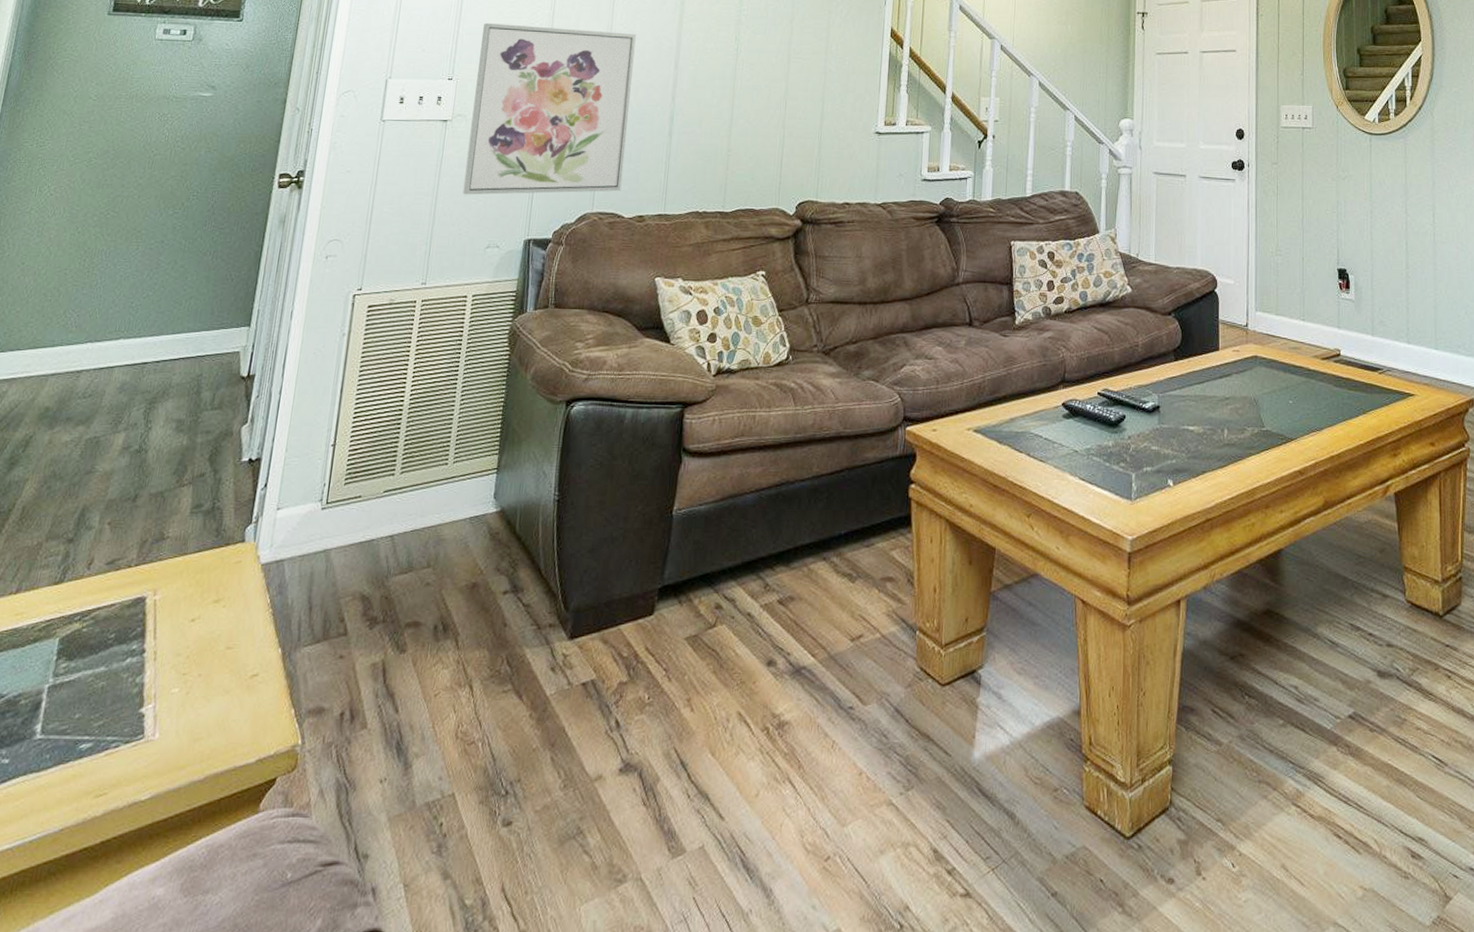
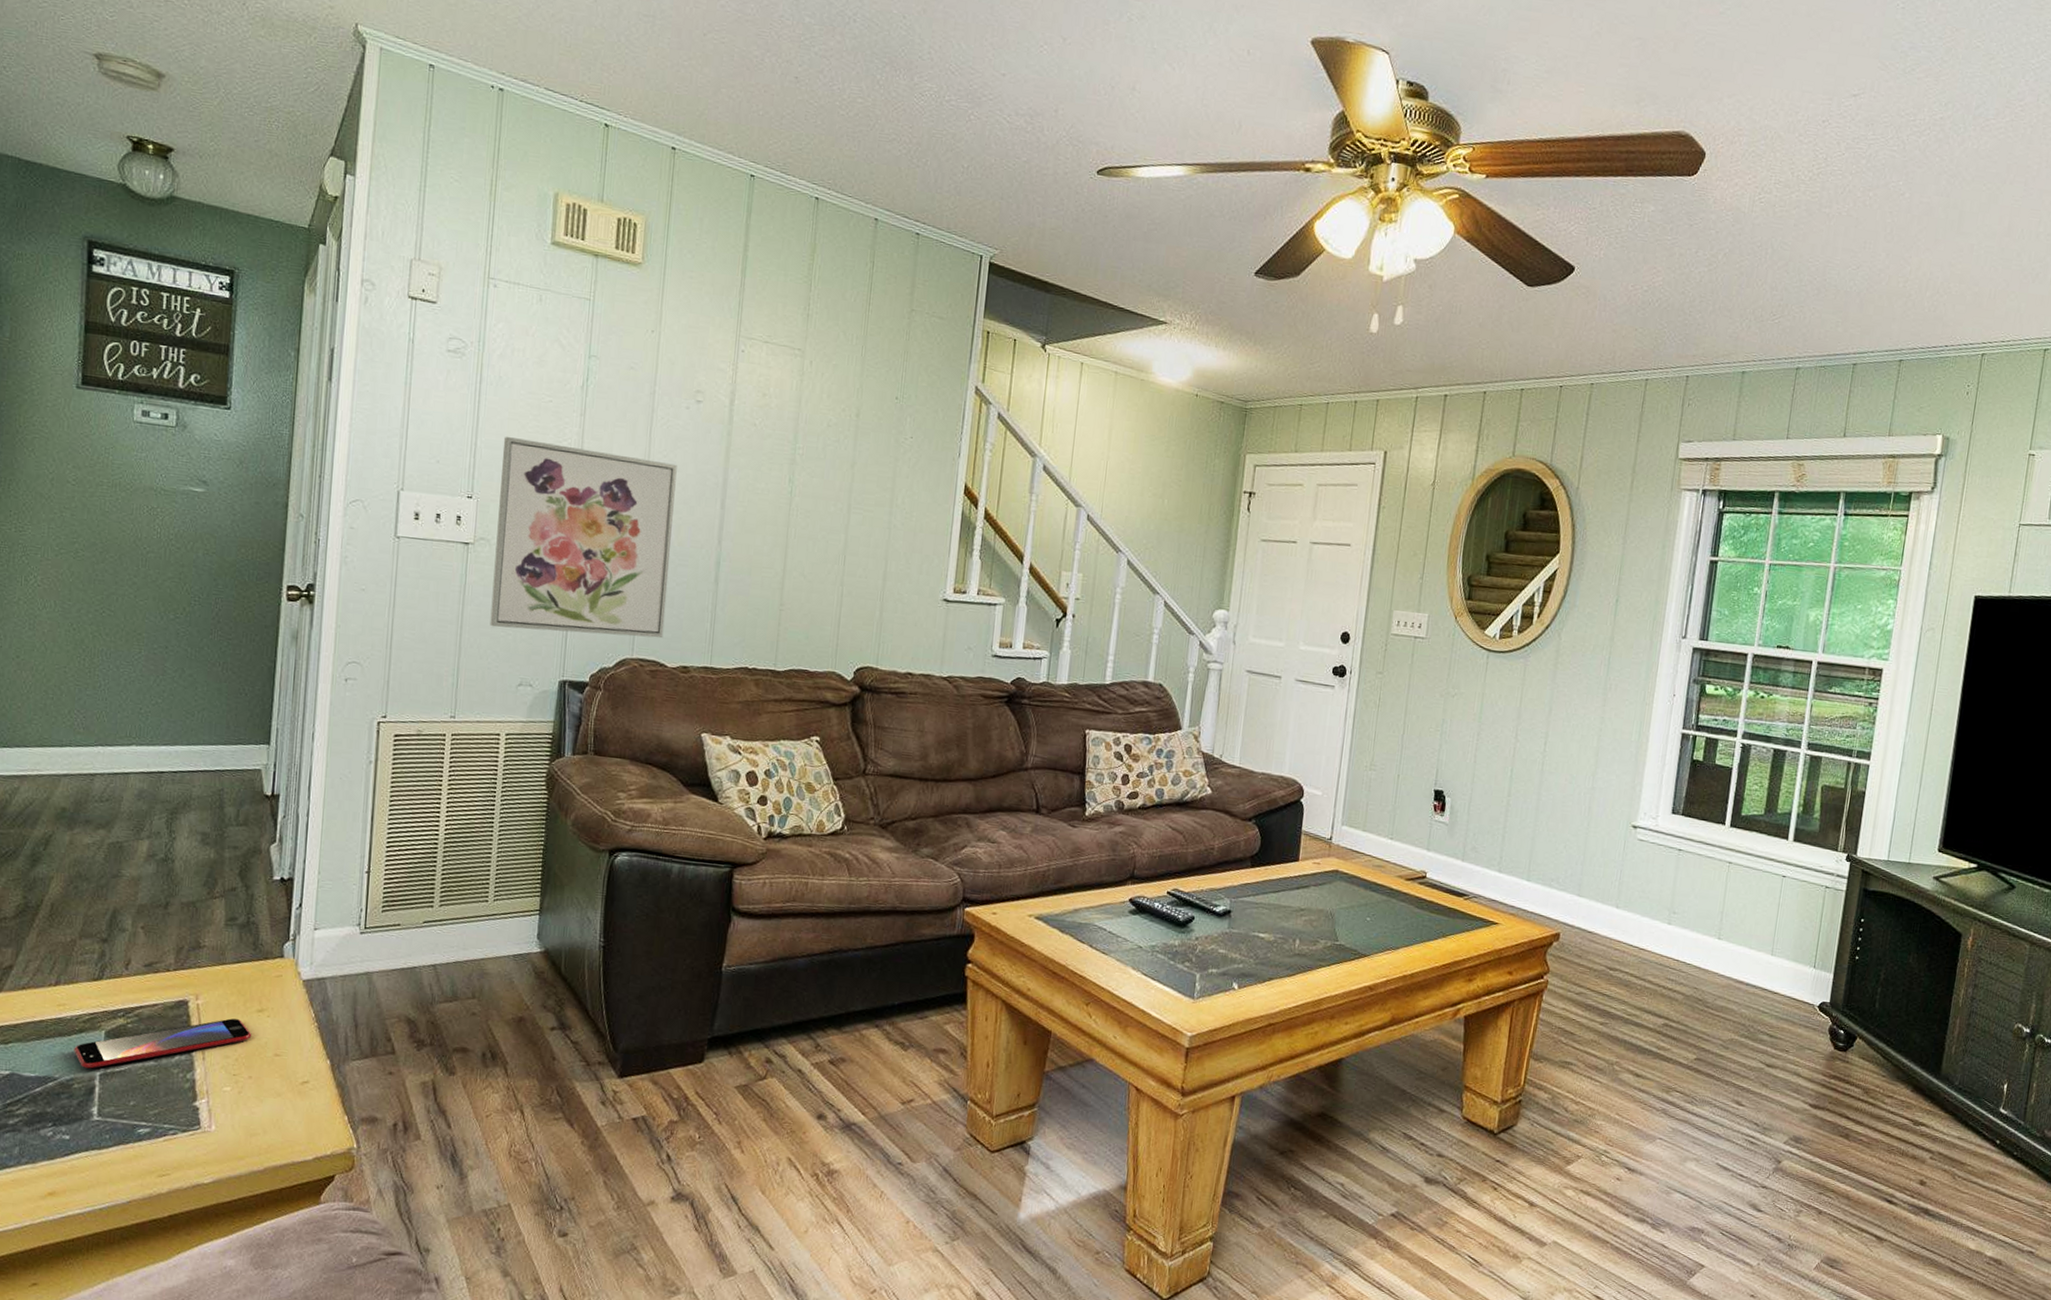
smartphone: none [25,612,206,681] -> present [74,1018,252,1069]

